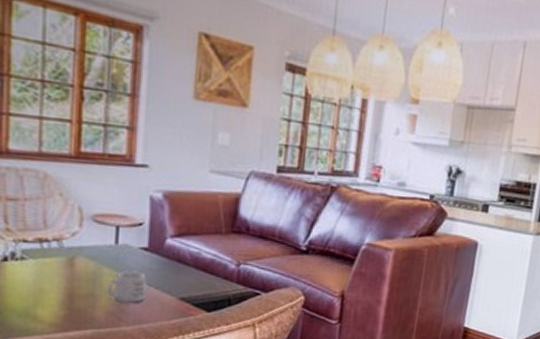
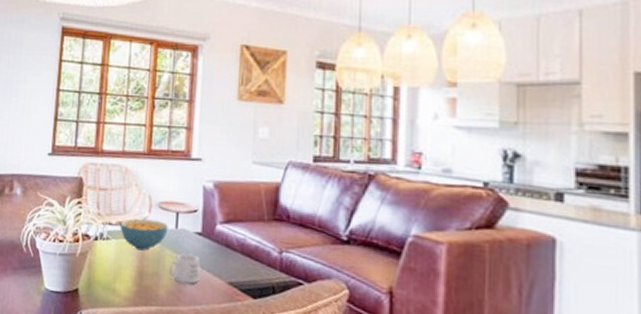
cereal bowl: none [40,234,106,271] -> present [120,218,168,251]

